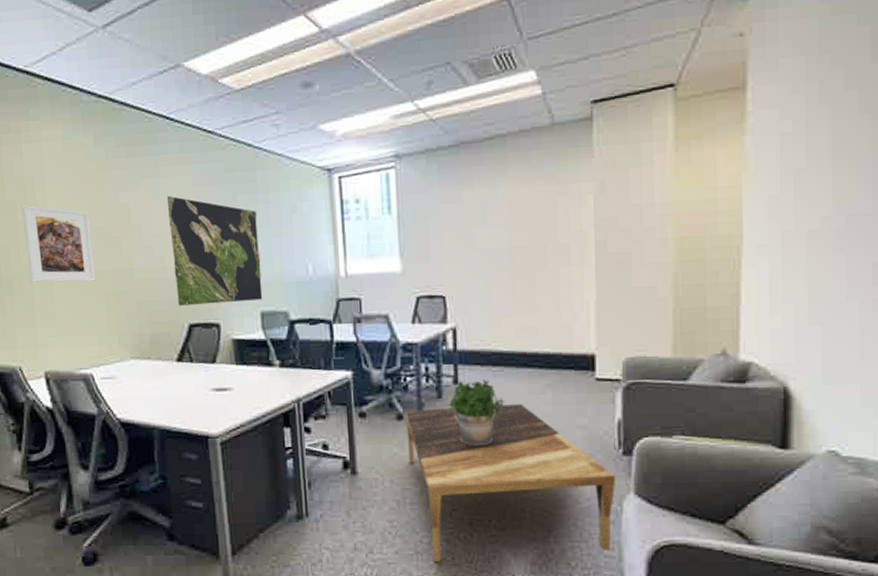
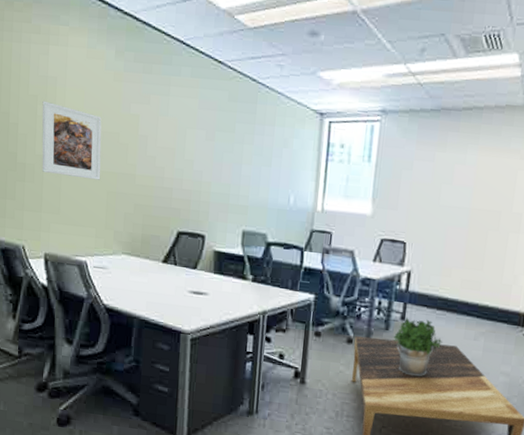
world map: present [166,195,263,305] -> none [170,114,252,220]

